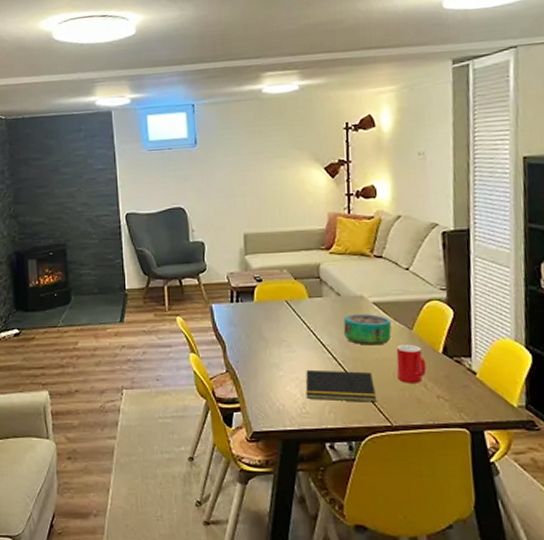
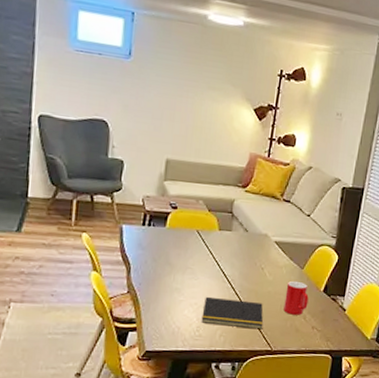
decorative bowl: present [343,314,392,345] -> none [245,250,287,280]

